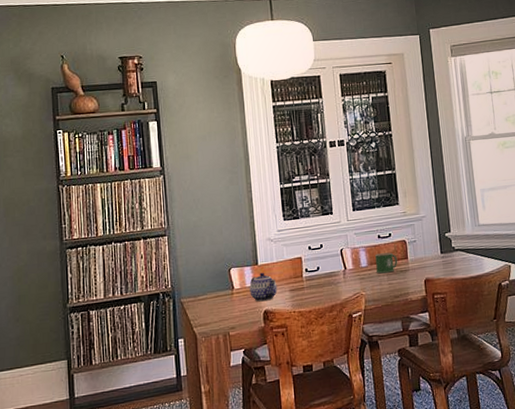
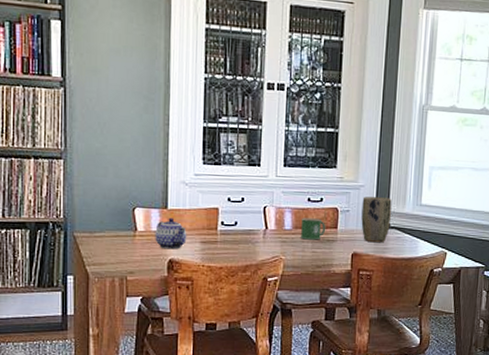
plant pot: none [426,223,455,267] -> present [361,196,392,242]

